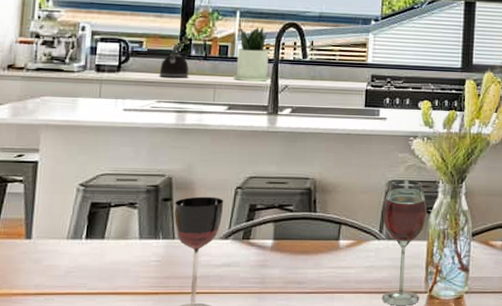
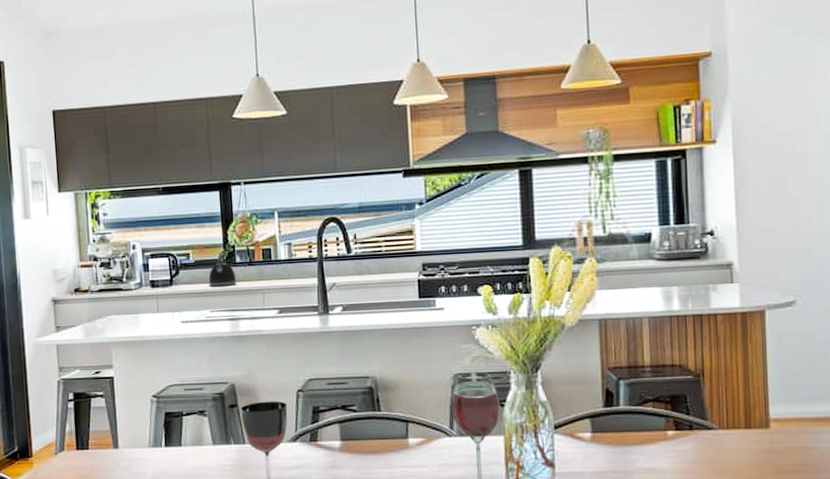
planter: present [233,26,271,82] -> none [279,225,317,284]

